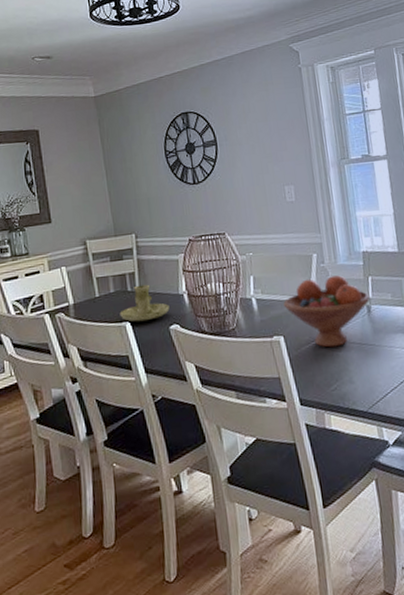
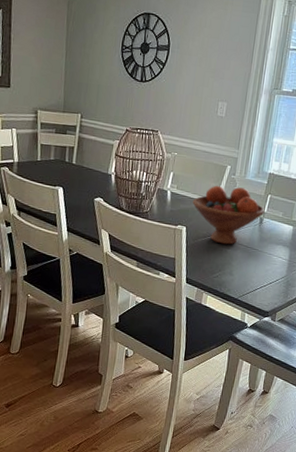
candle holder: present [119,284,170,322] -> none [55,158,98,190]

